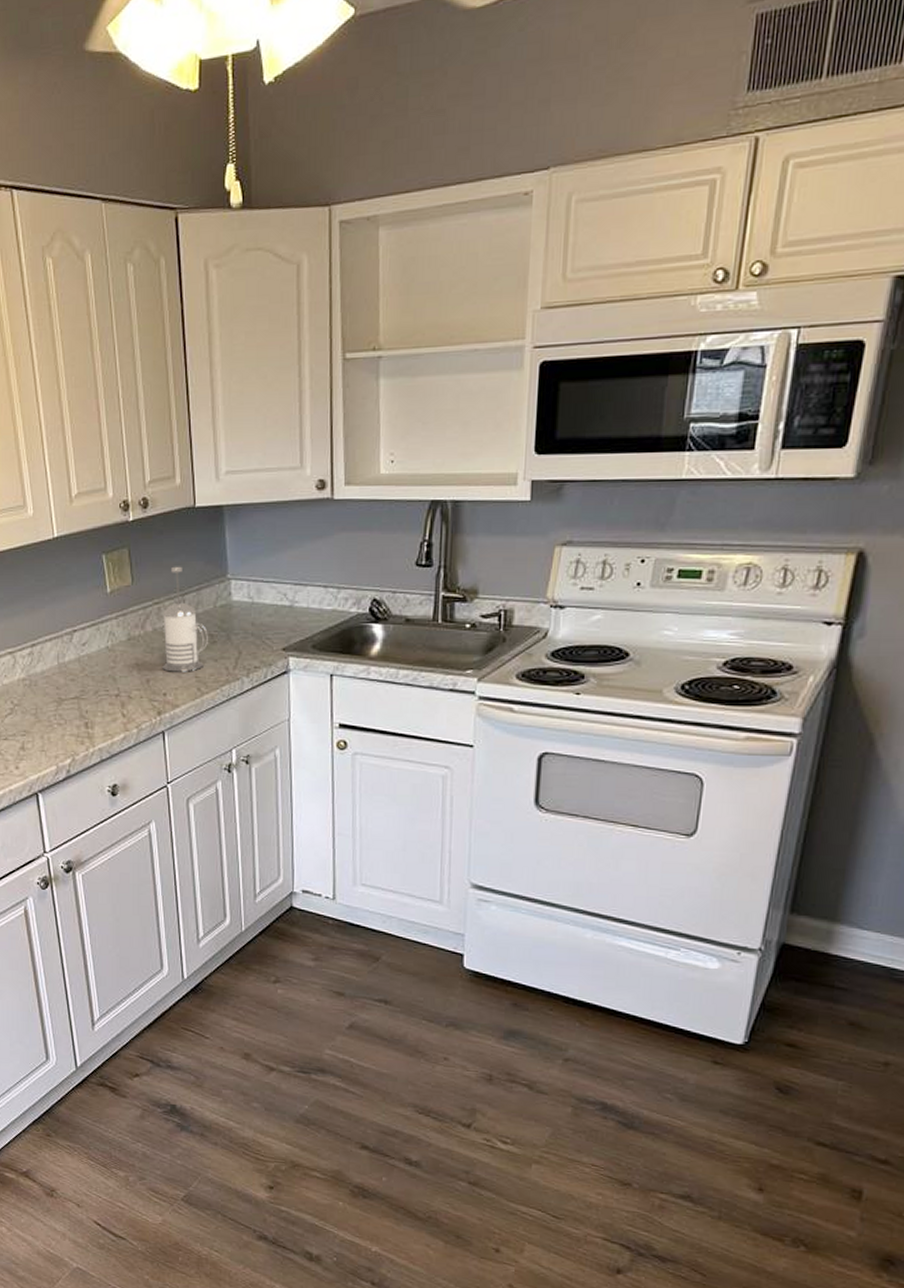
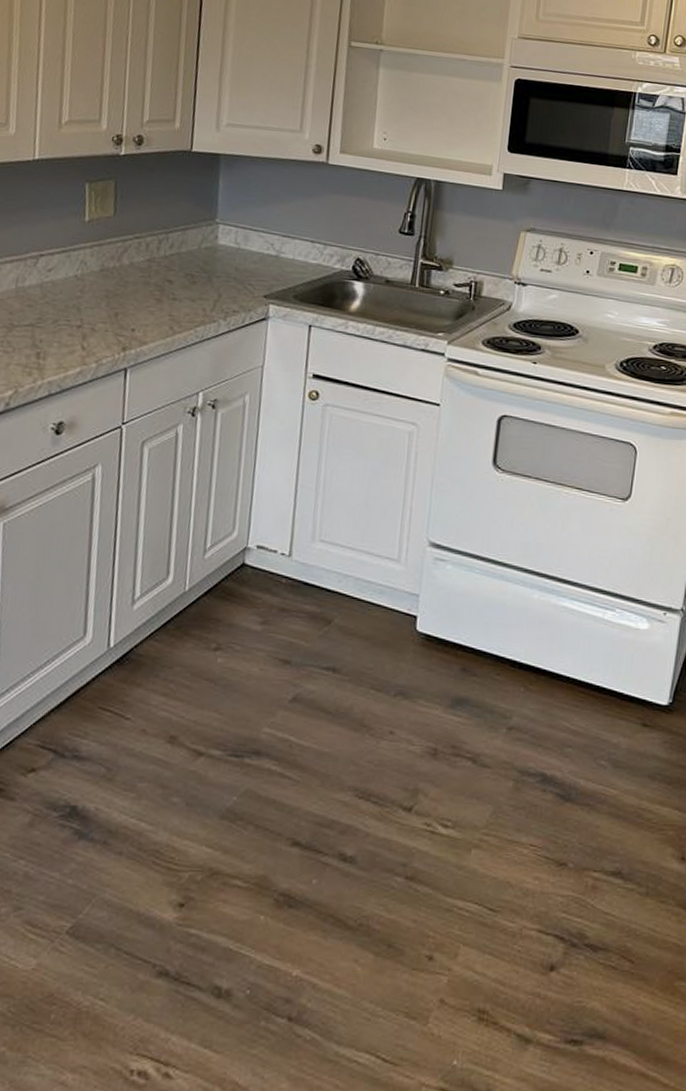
french press: present [162,566,208,672] -> none [134,204,189,310]

